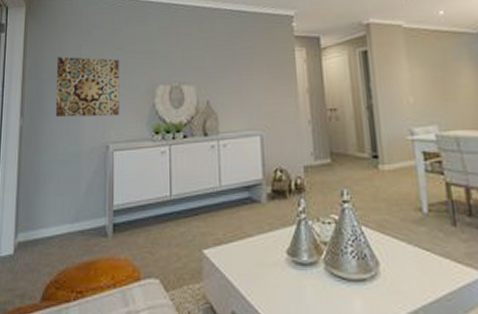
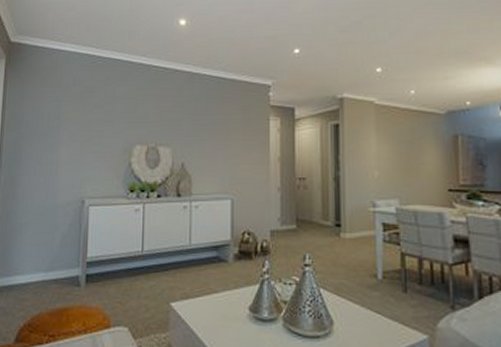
wall art: present [55,56,120,118] -> none [32,111,98,173]

